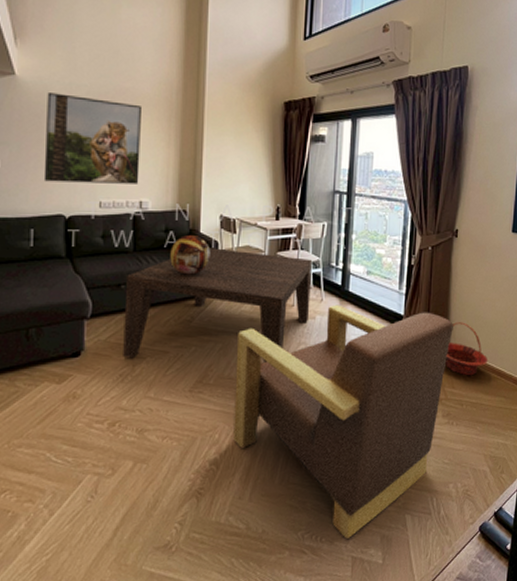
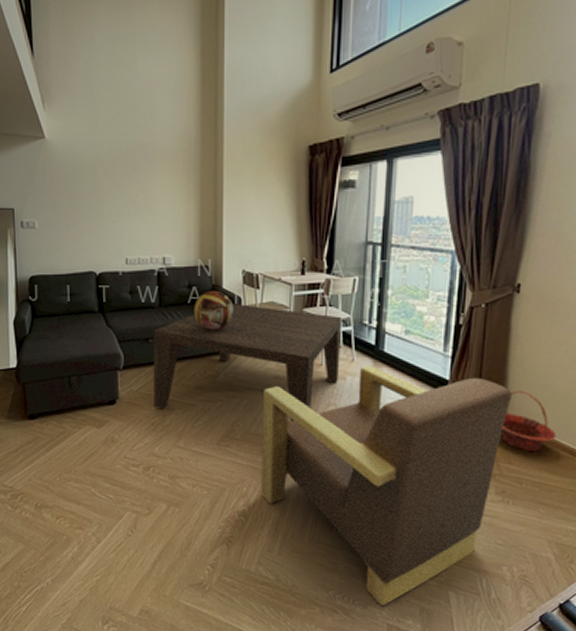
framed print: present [43,93,141,184] -> none [74,153,162,240]

